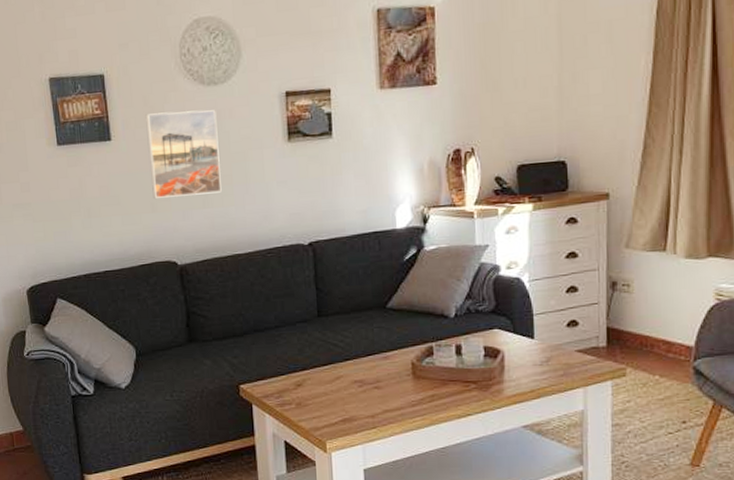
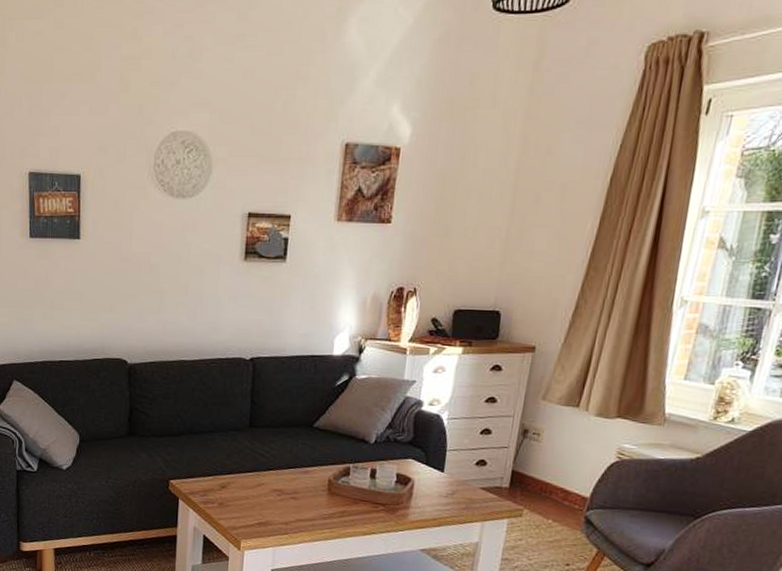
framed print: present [145,110,222,198] -> none [112,218,181,301]

